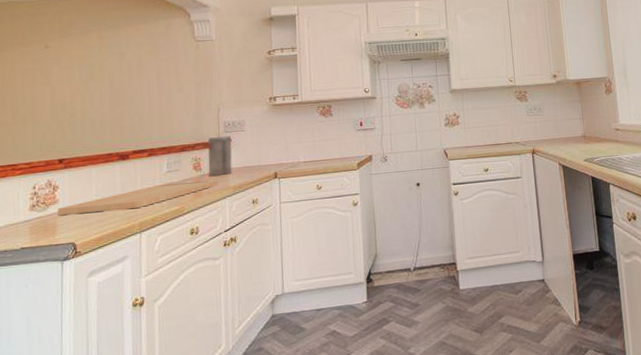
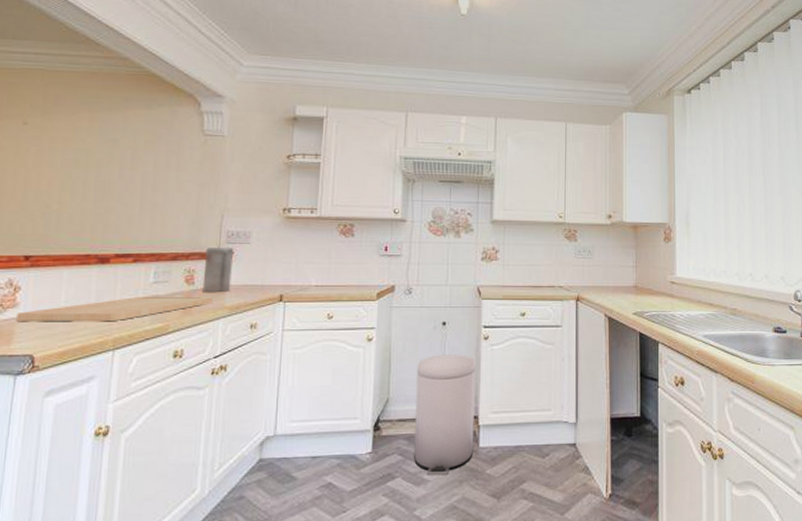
pedal bin: none [398,210,455,318] -> present [414,354,476,476]

